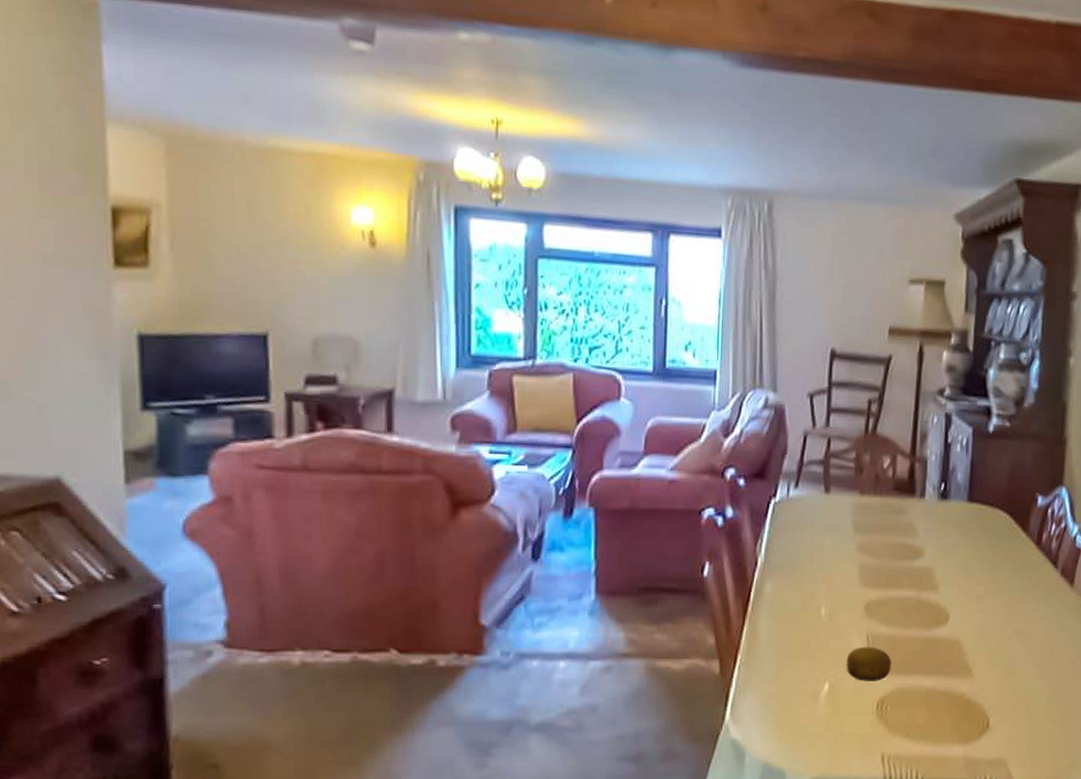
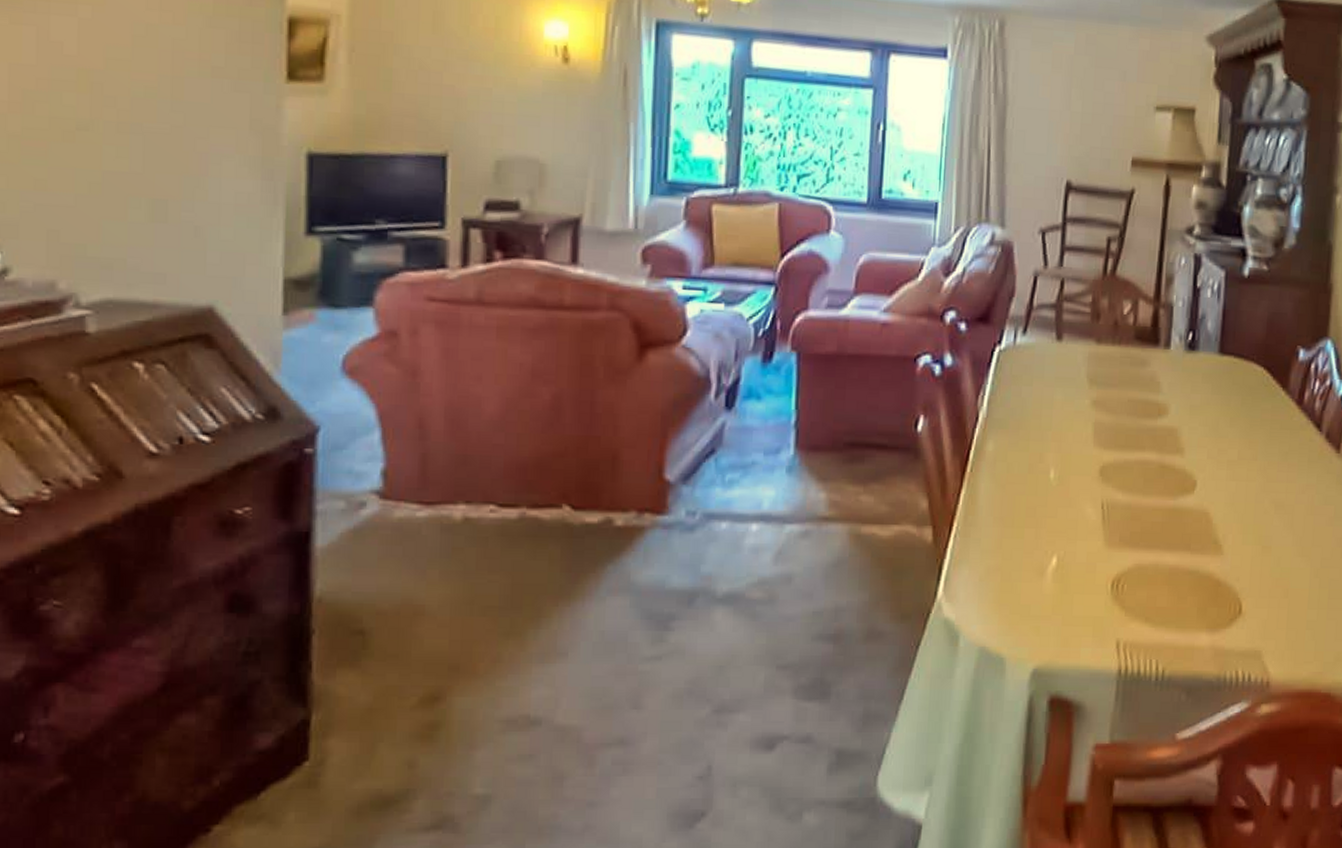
fruit: present [846,646,892,683] -> none [1077,516,1130,558]

